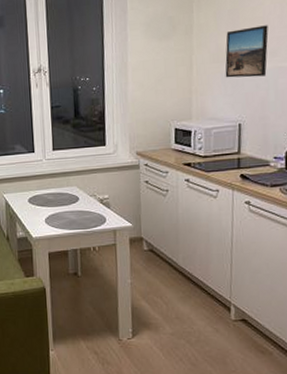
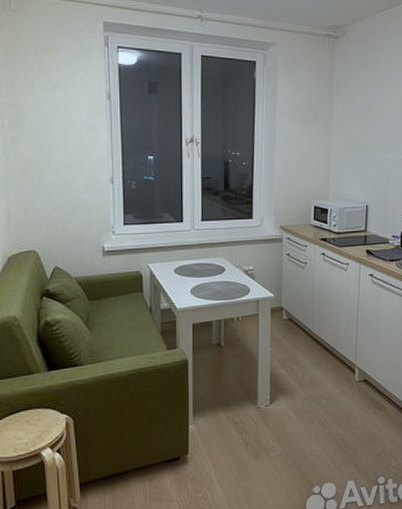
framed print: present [225,25,269,78] -> none [356,122,391,166]

